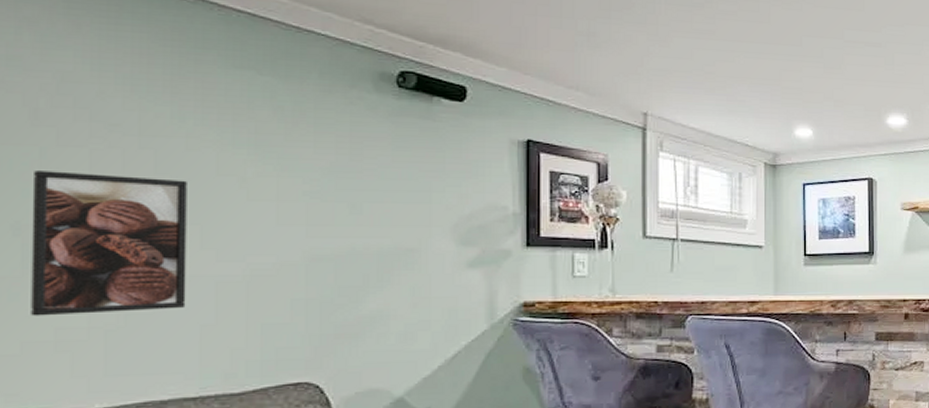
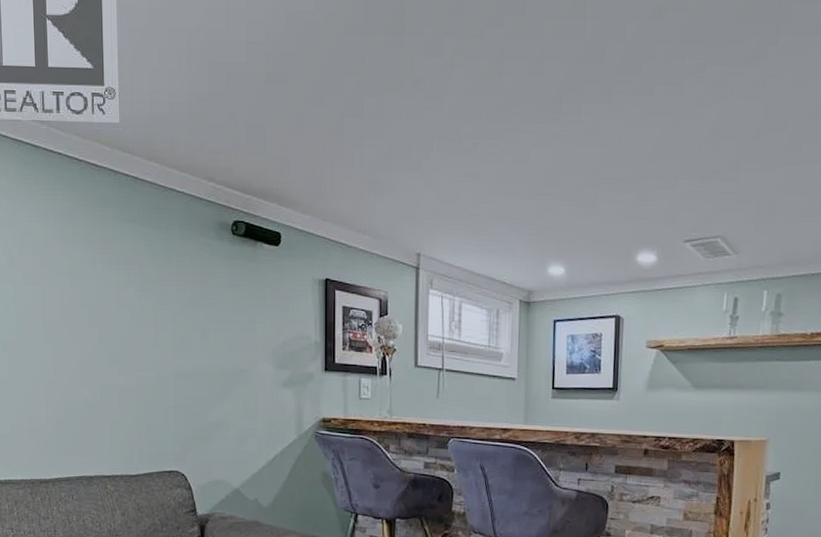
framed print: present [31,171,187,316] -> none [12,303,102,409]

